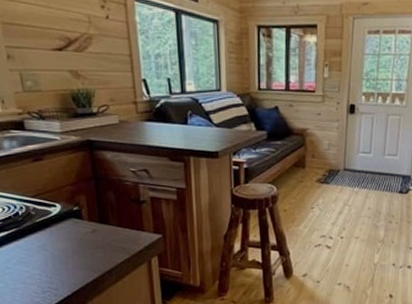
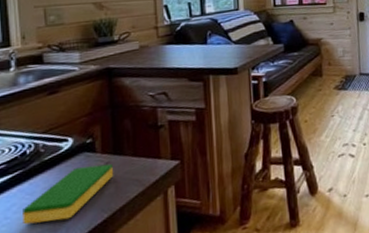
dish sponge: none [21,231,101,275] -> present [23,163,114,225]

